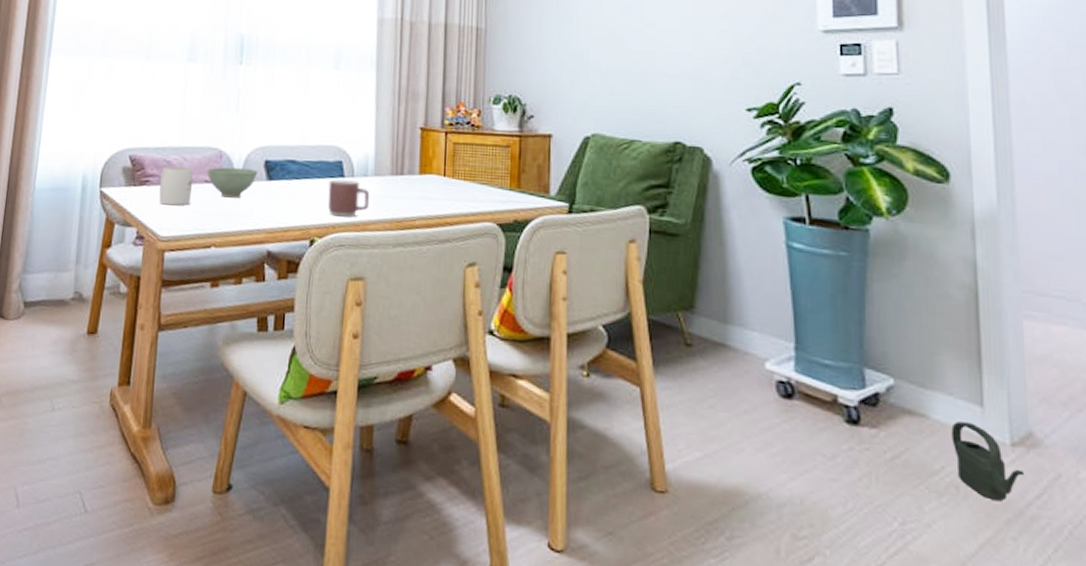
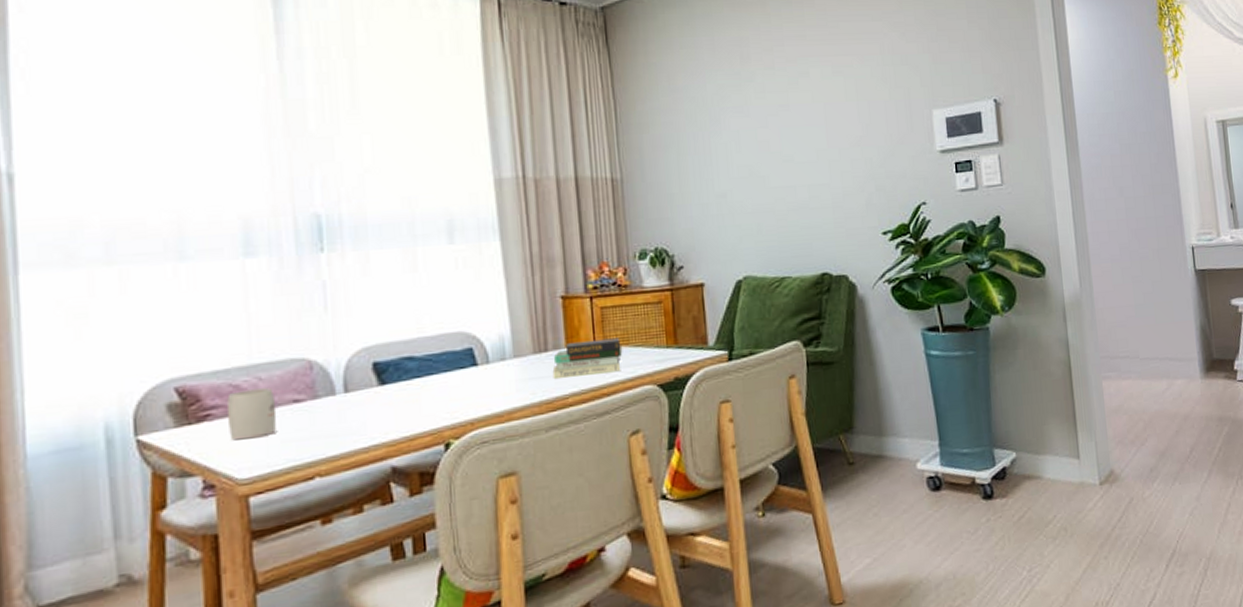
bowl: present [207,167,258,198] -> none [294,375,366,416]
mug: present [328,179,370,217] -> none [459,367,513,411]
books: none [405,170,469,205] -> present [552,337,623,380]
watering can: present [951,421,1024,501] -> none [1058,474,1109,532]

